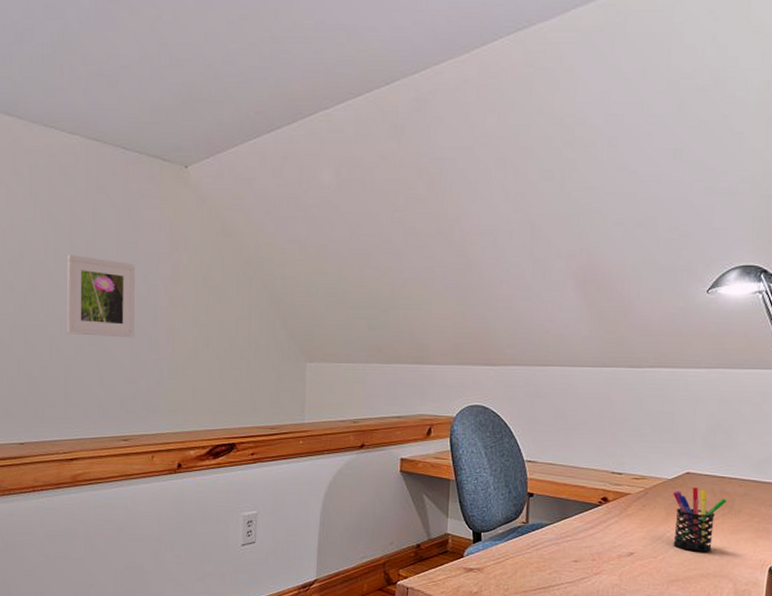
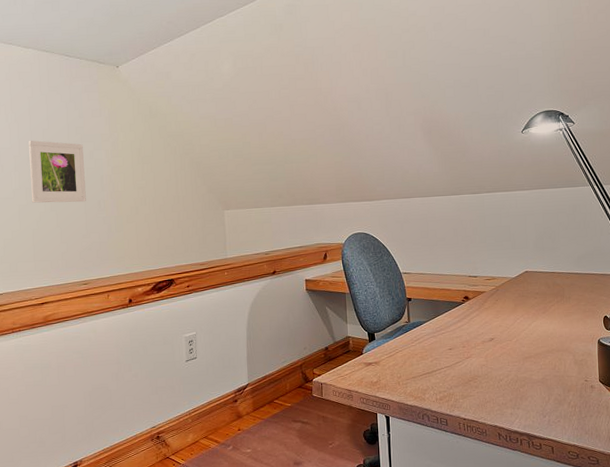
pen holder: present [673,487,727,552] -> none [518,282,559,333]

